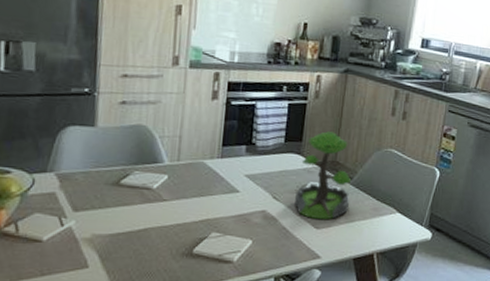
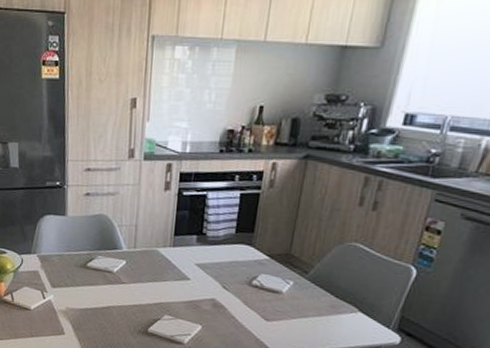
plant: present [295,131,351,220] -> none [244,223,306,313]

